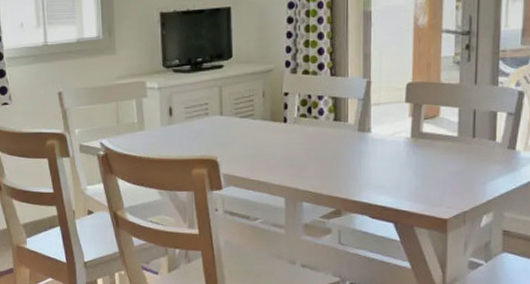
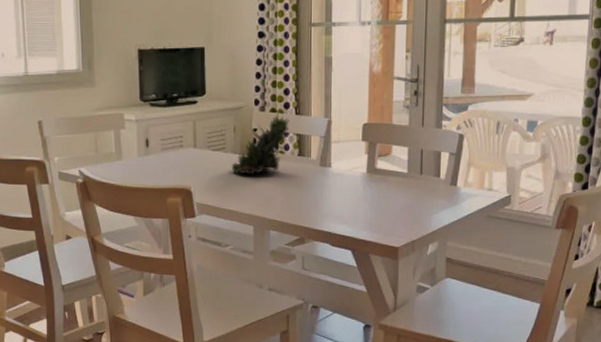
succulent plant: none [260,76,324,144] -> present [231,114,290,176]

